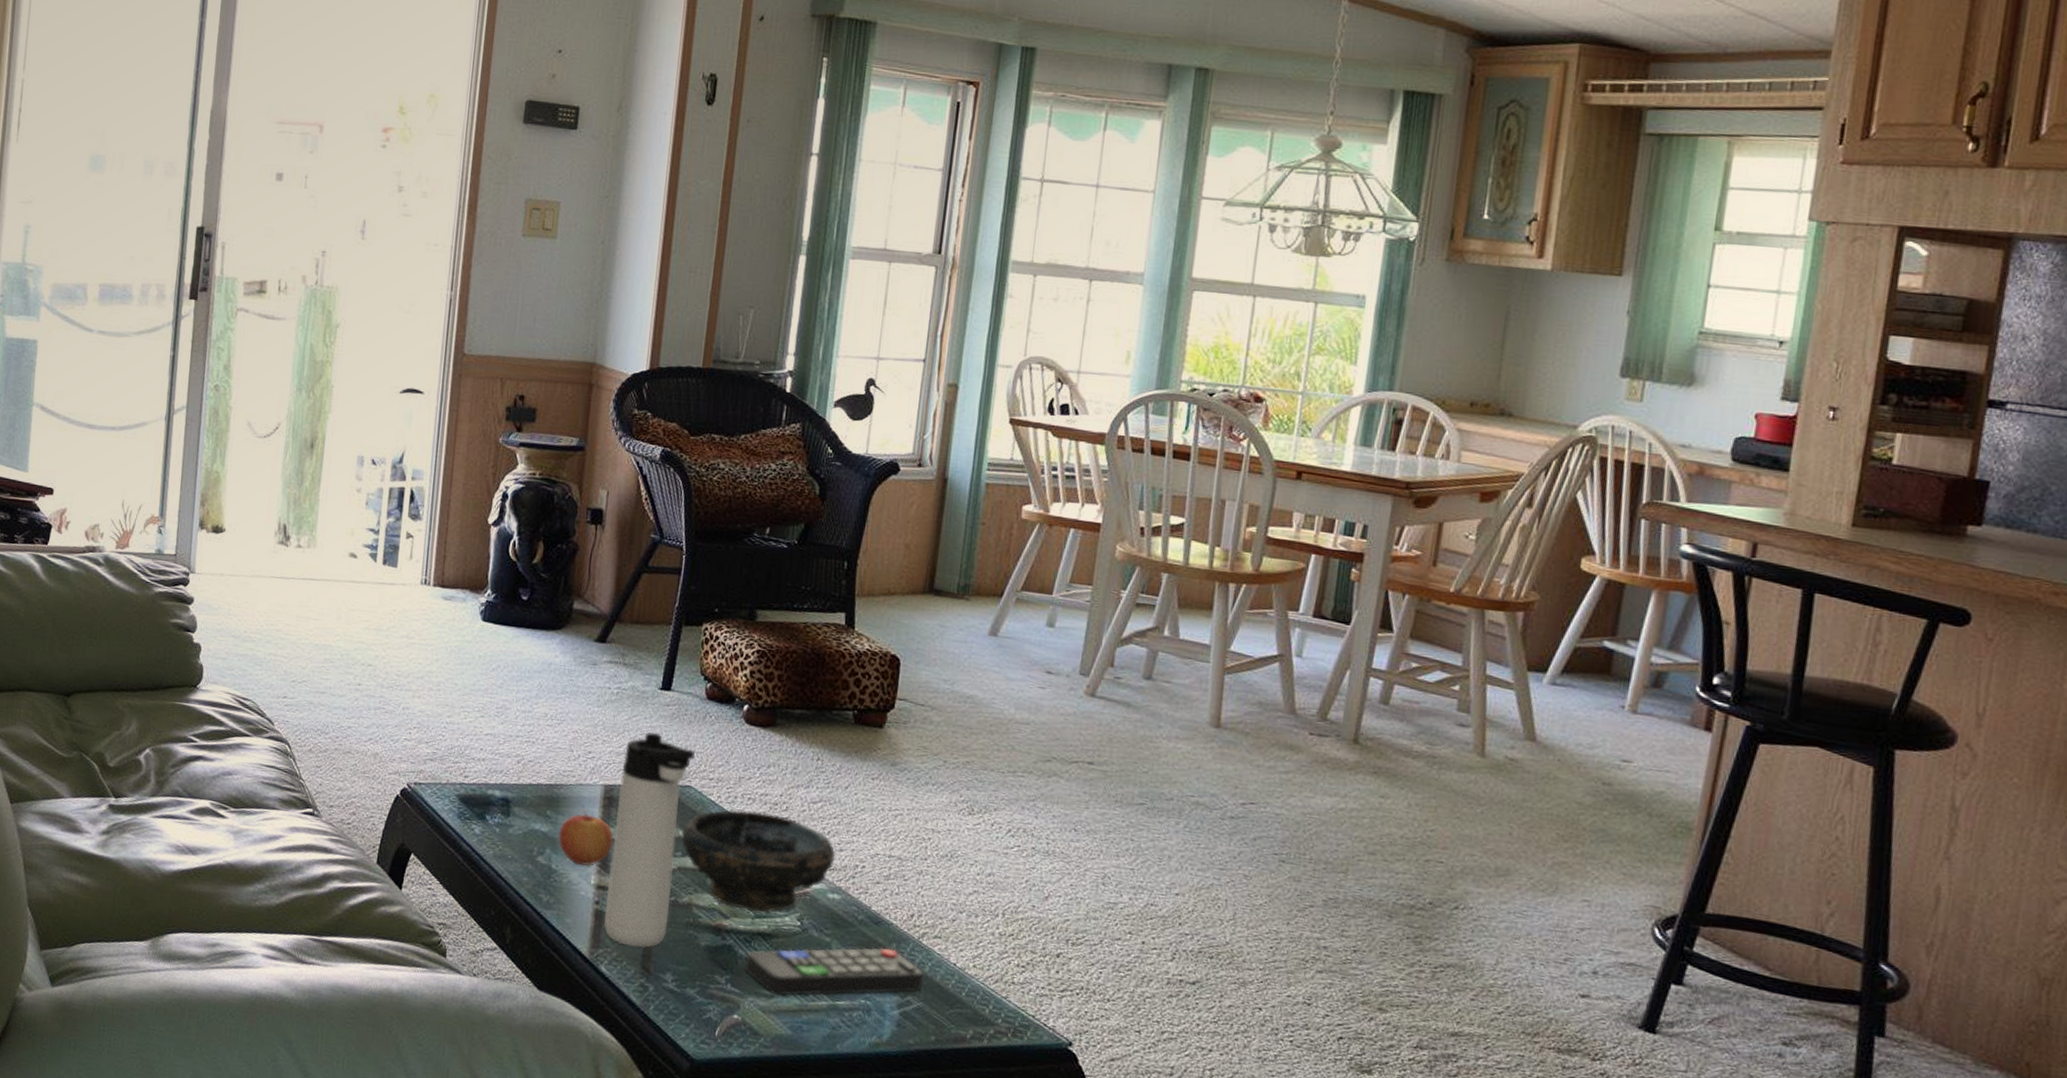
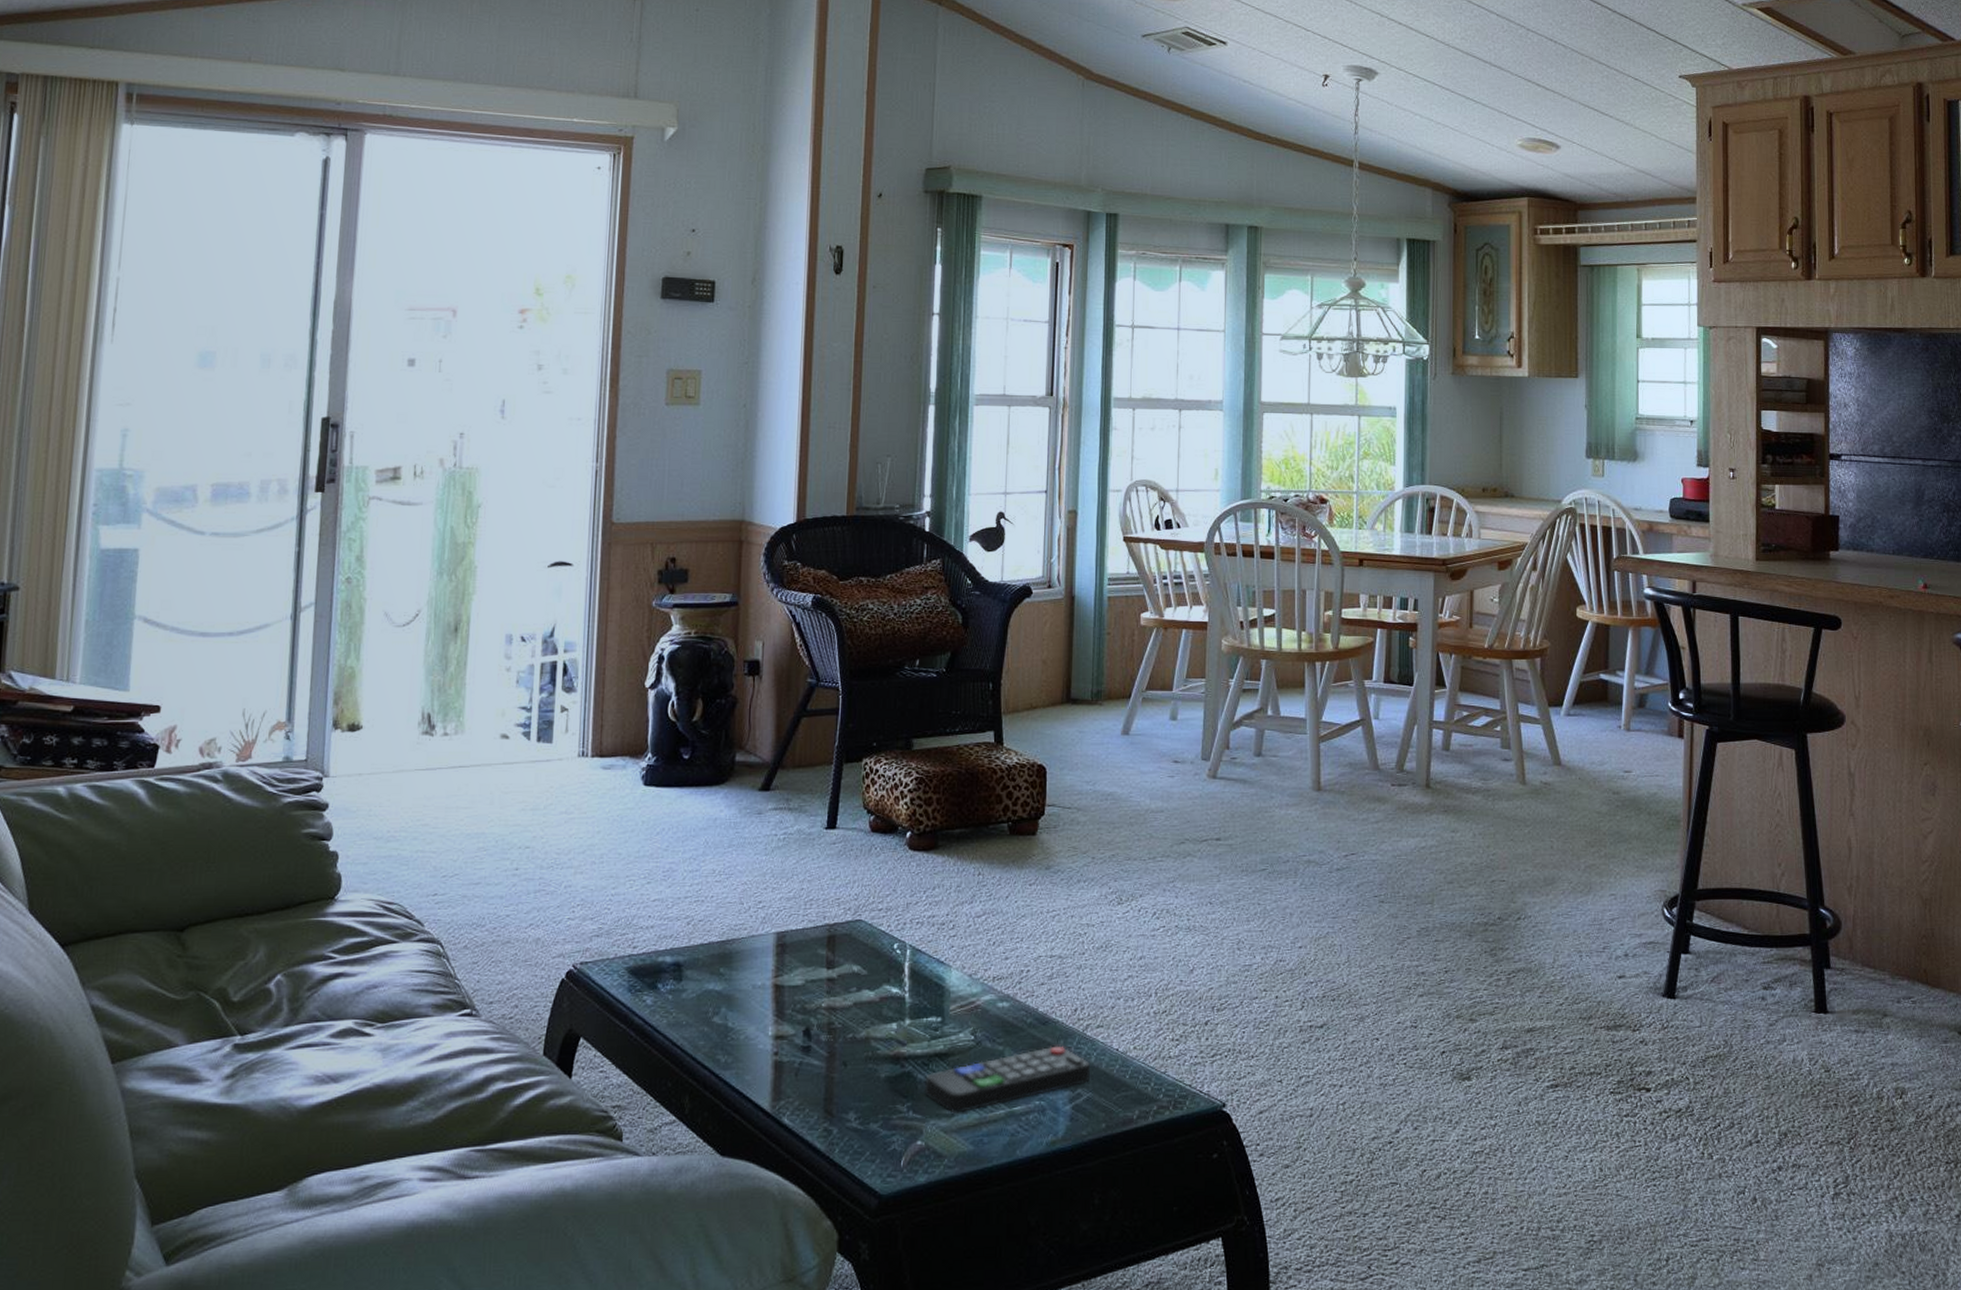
apple: present [557,809,614,867] -> none [732,960,789,1019]
thermos bottle: present [604,732,695,949] -> none [784,872,864,1092]
bowl: present [681,809,836,913] -> none [855,934,1002,1034]

